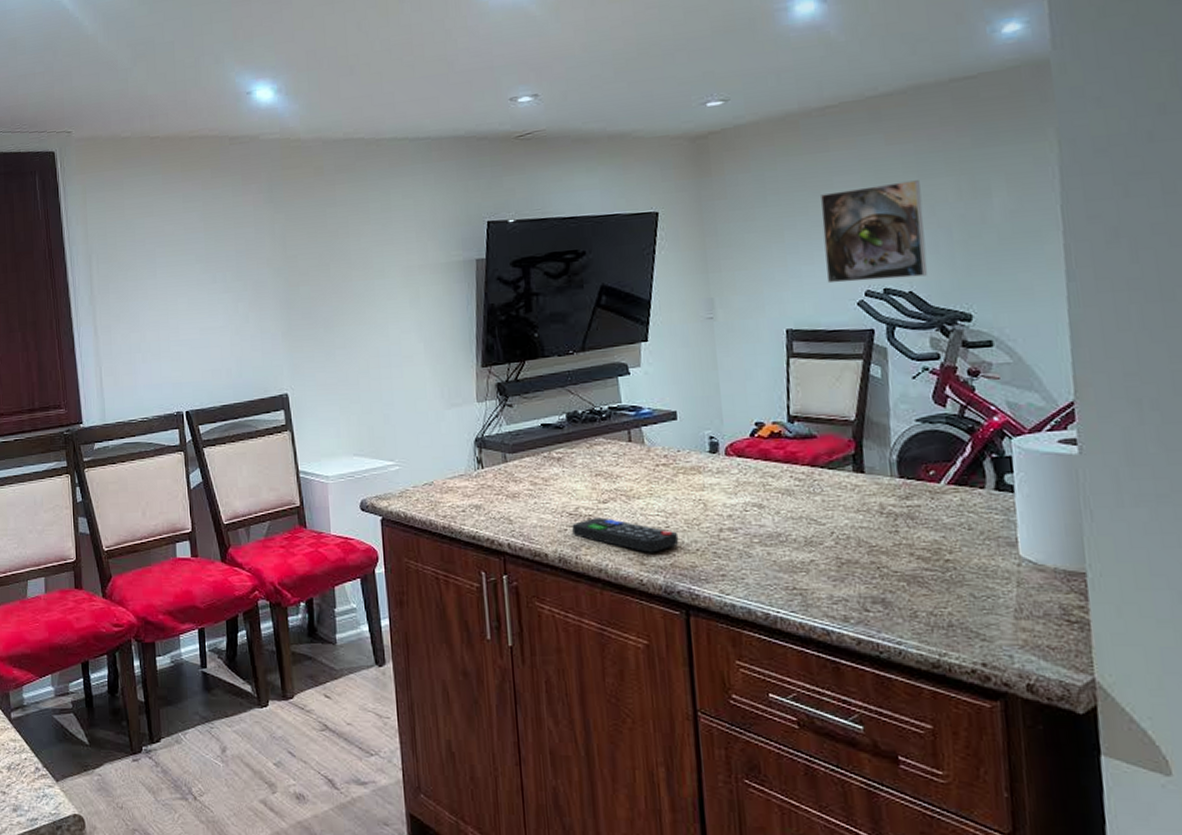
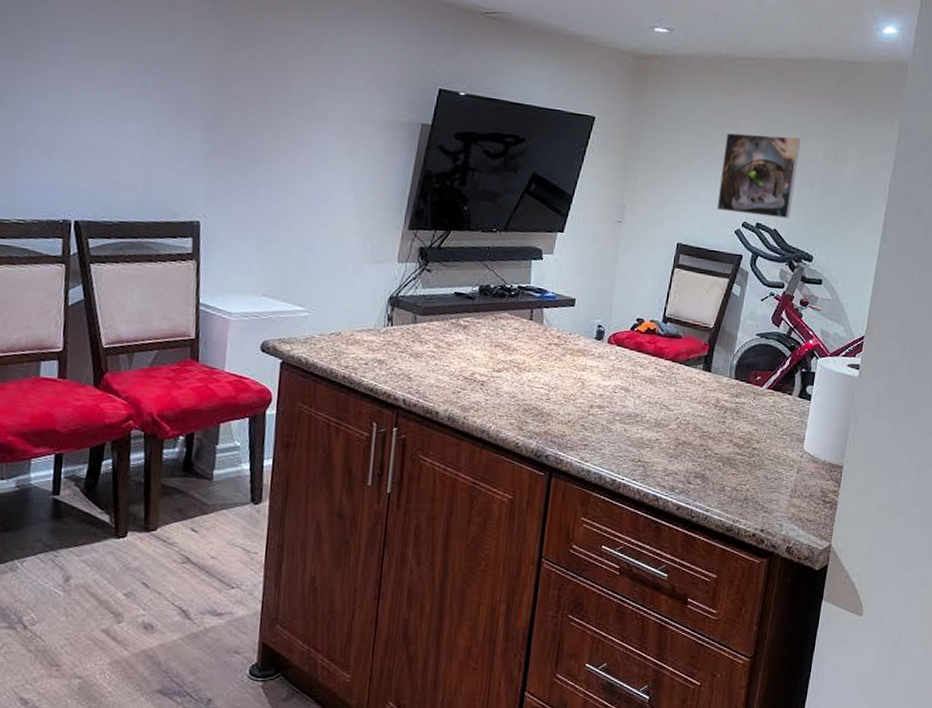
remote control: present [572,517,679,553] -> none [465,384,556,421]

